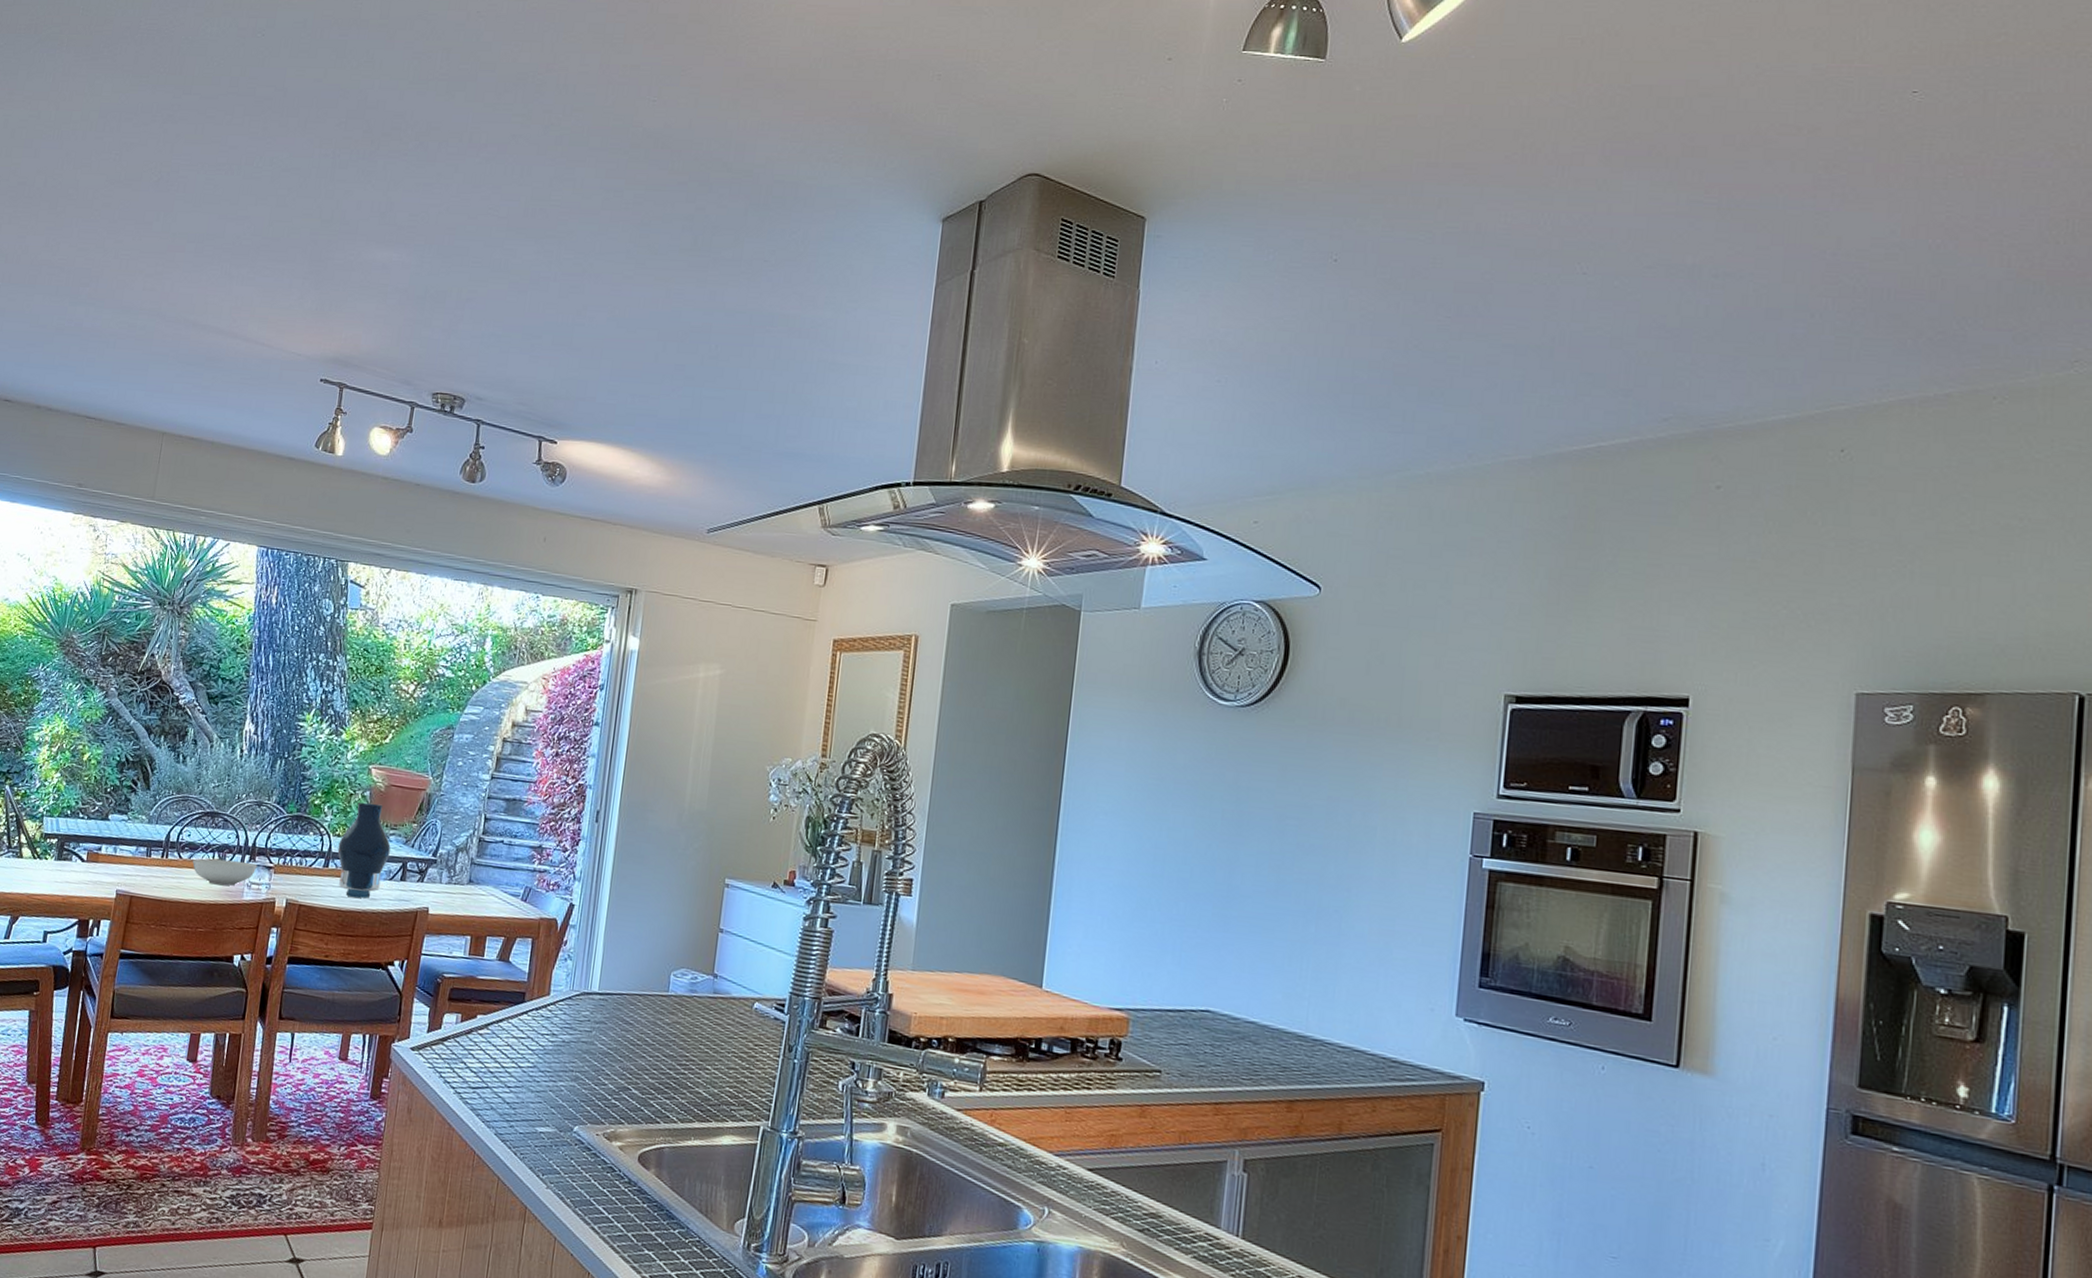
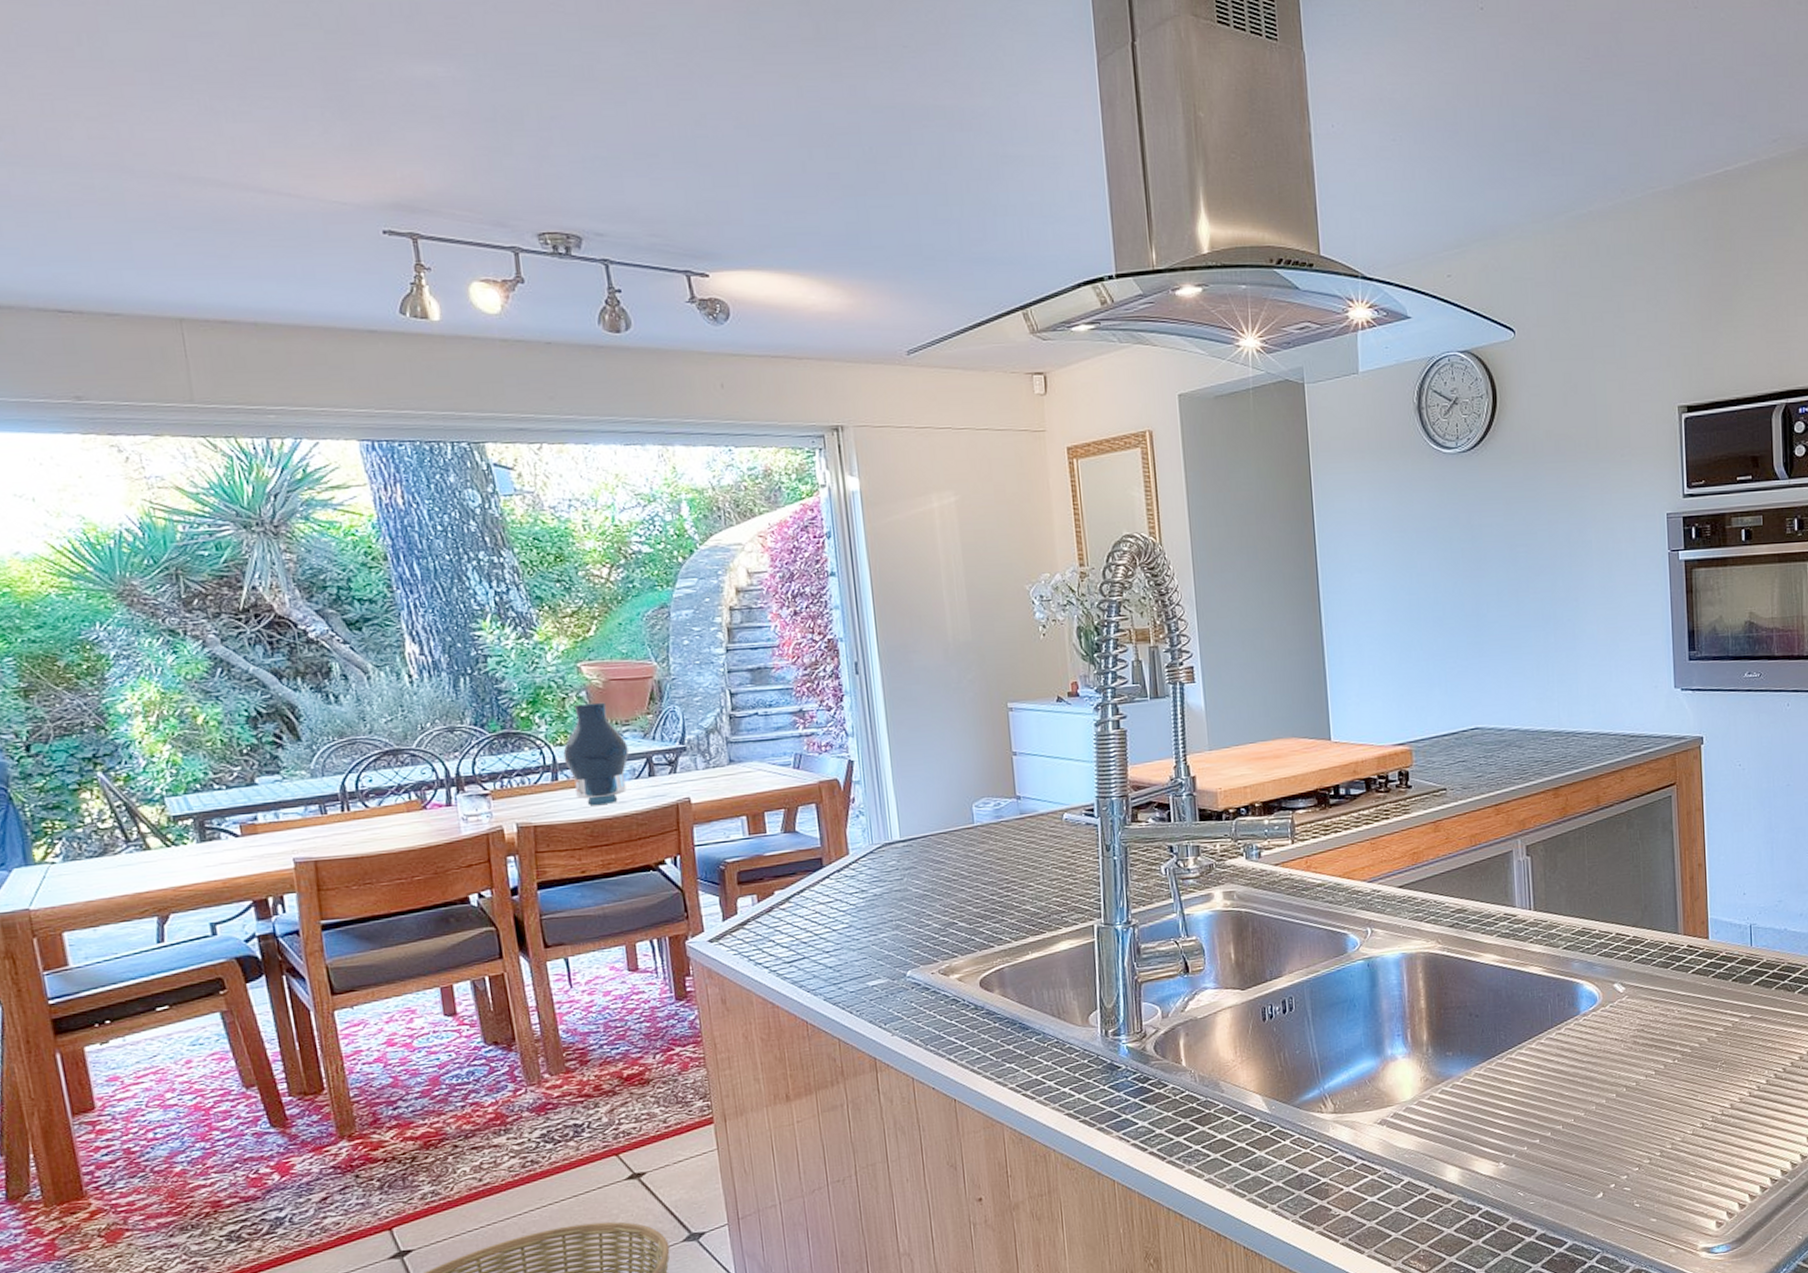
bowl: present [192,858,258,886] -> none [383,794,470,827]

